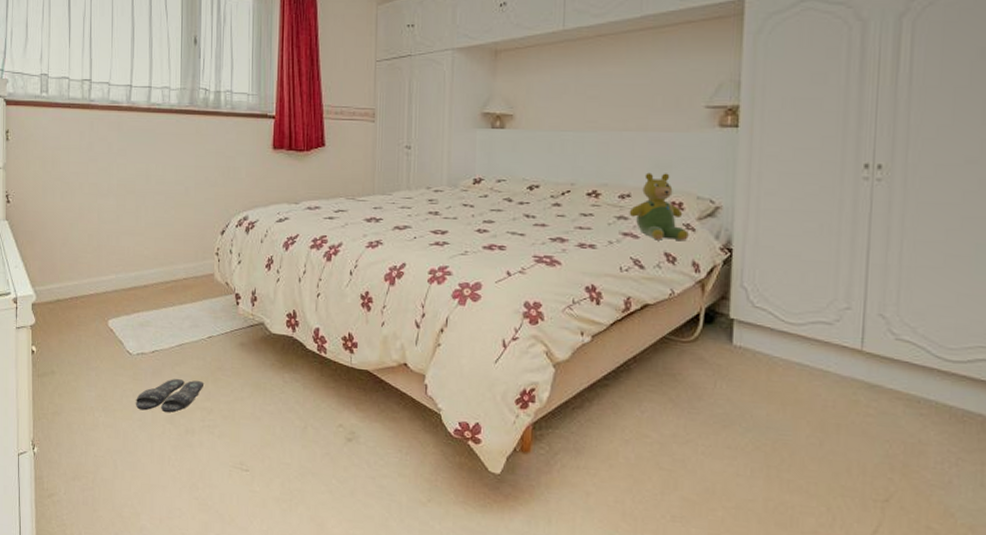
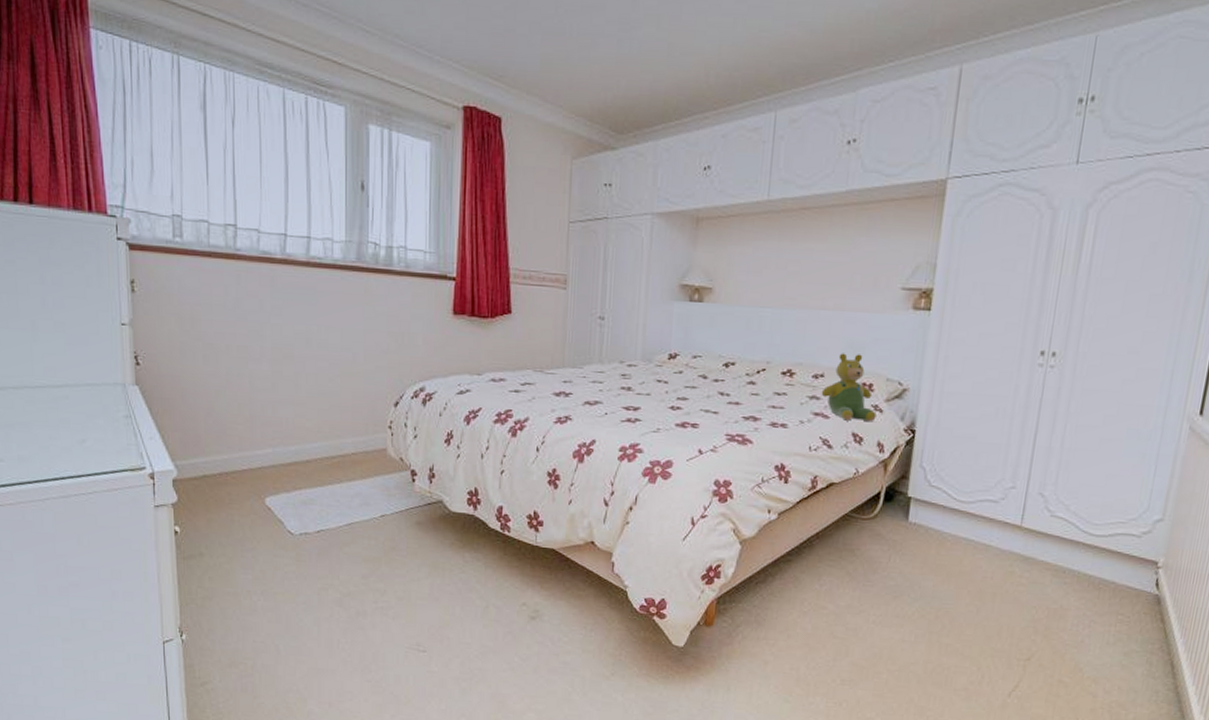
slippers: present [136,379,203,412] -> none [300,560,376,594]

